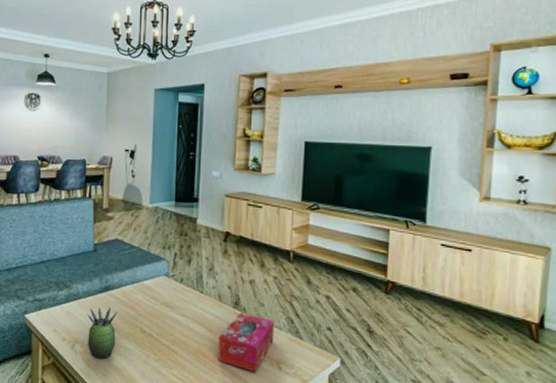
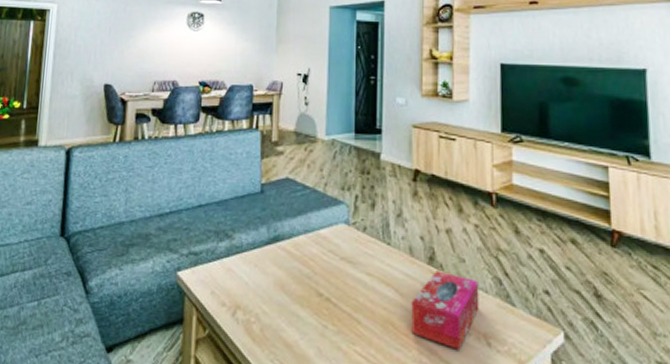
succulent plant: present [87,306,118,359] -> none [252,261,289,330]

